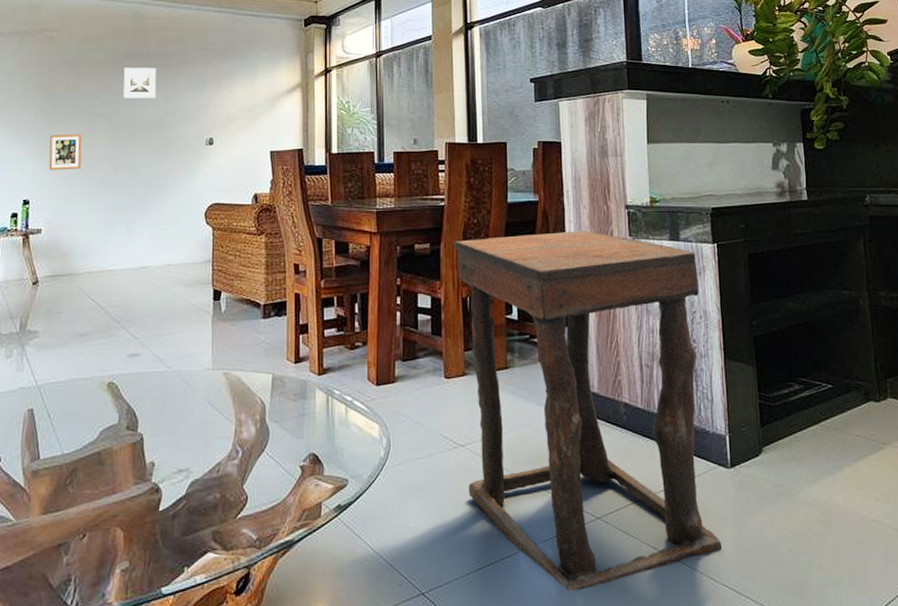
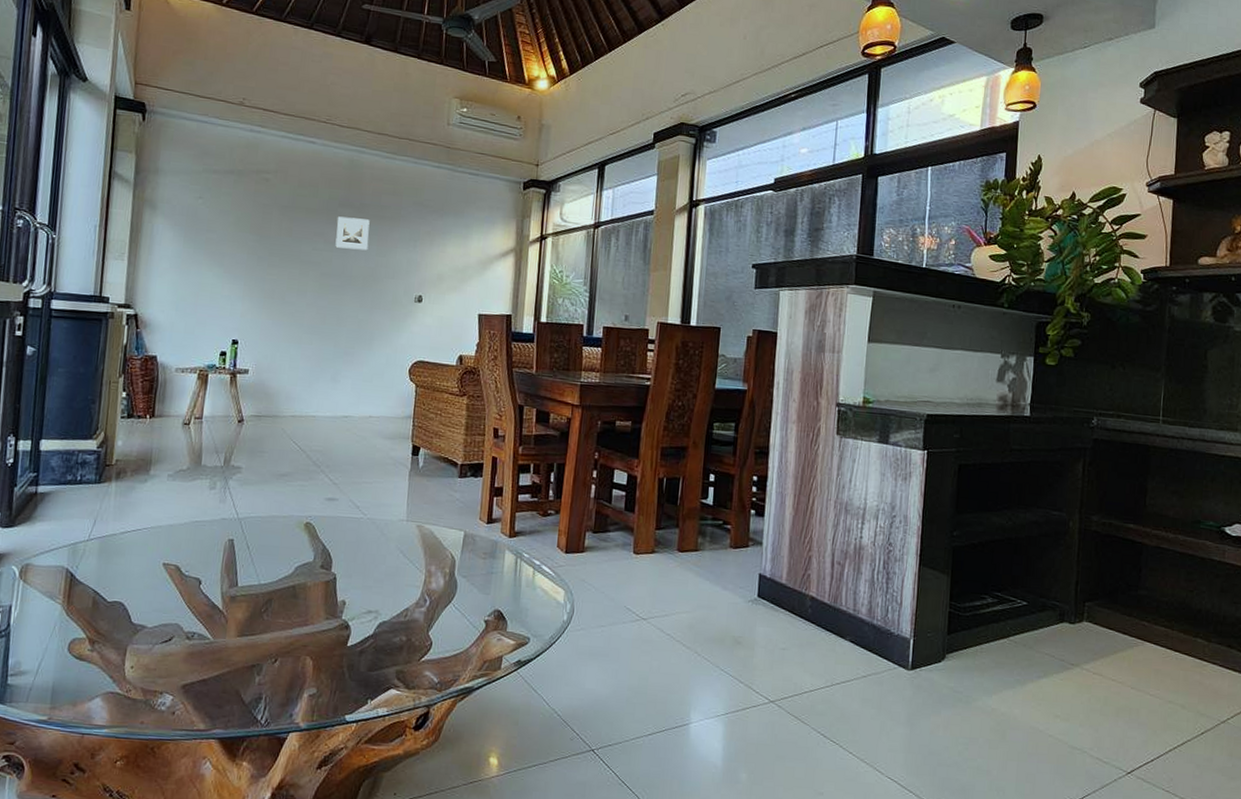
picture frame: present [48,134,82,170] -> none [258,277,293,314]
side table: present [454,231,723,592] -> none [646,421,904,766]

